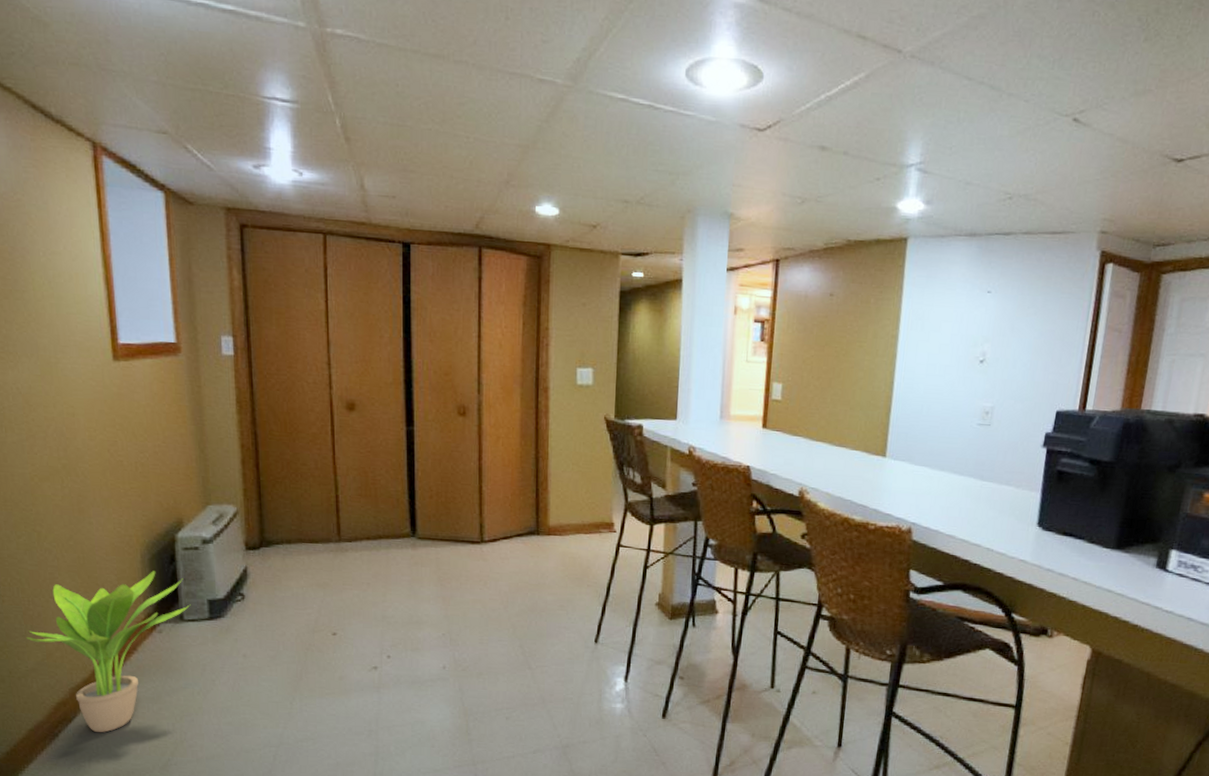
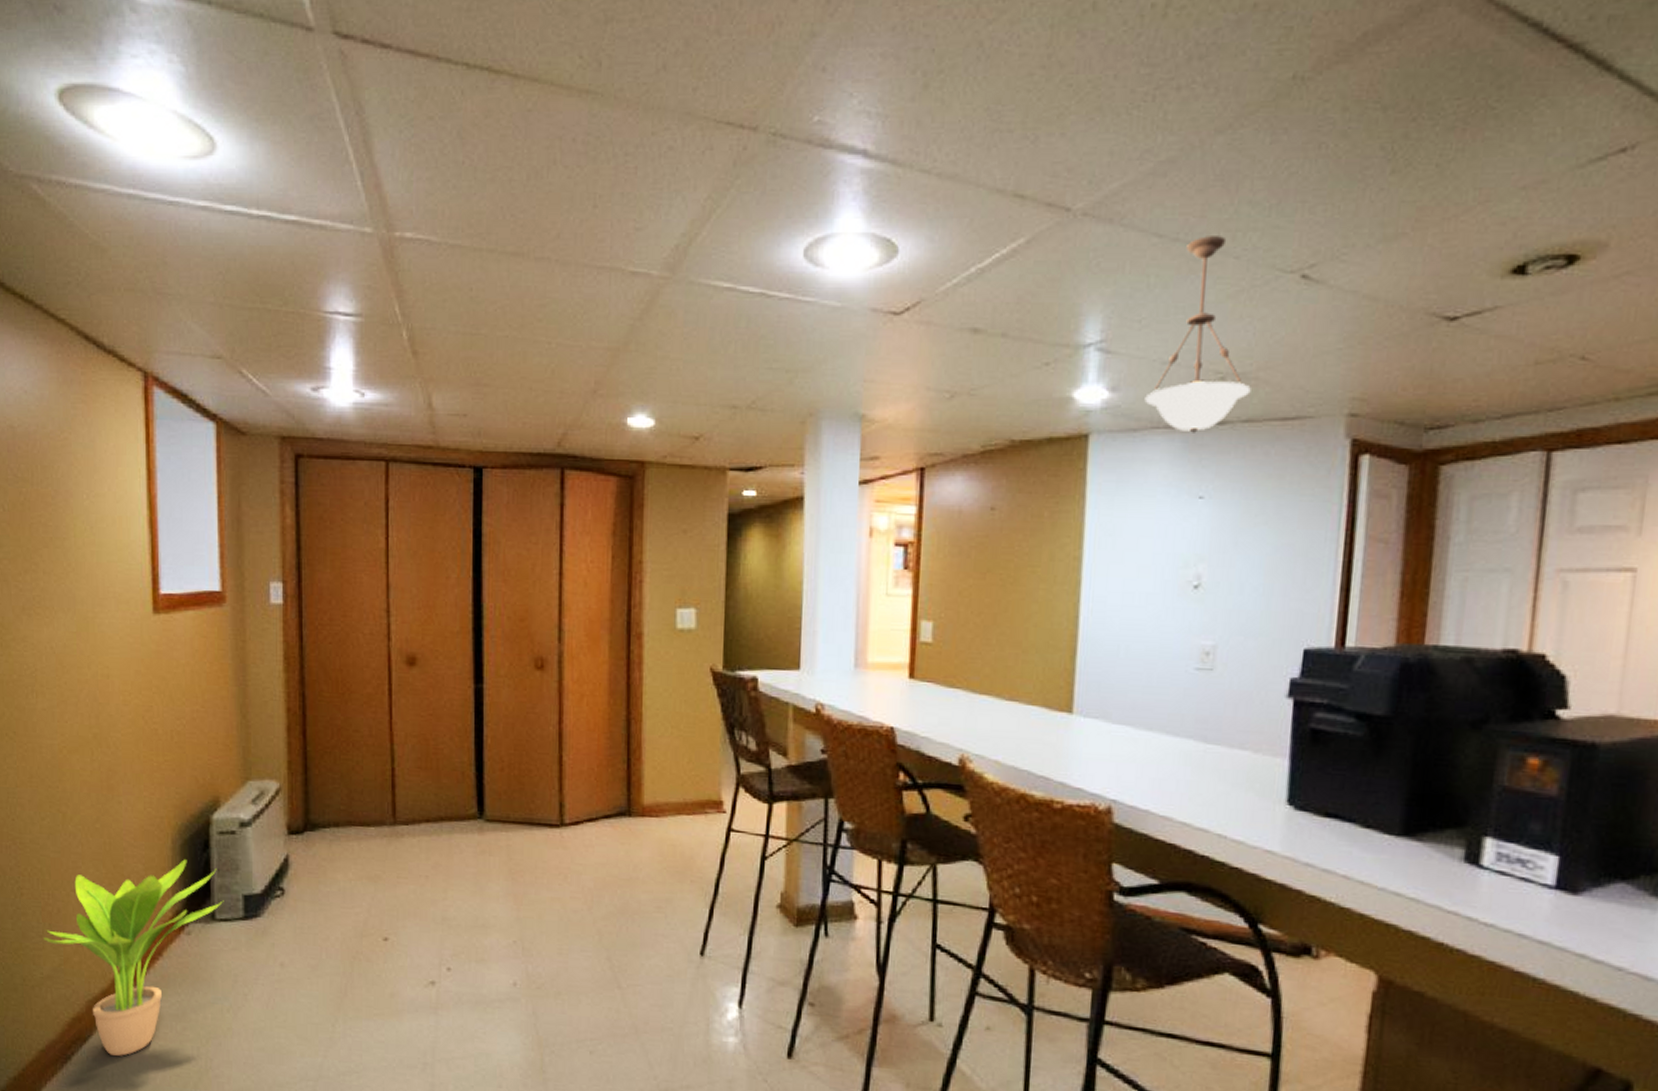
pendant light: none [951,81,1031,241] -> present [1144,236,1251,433]

